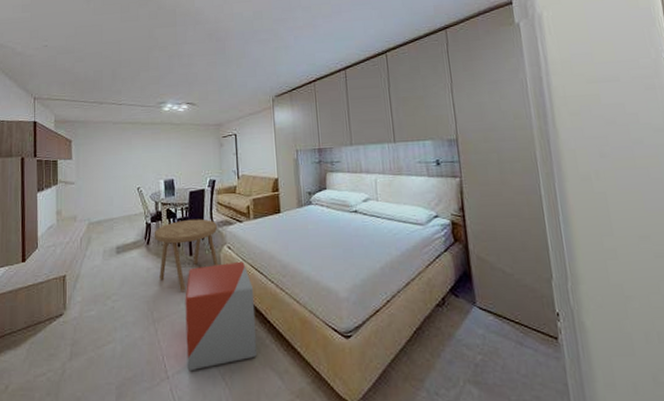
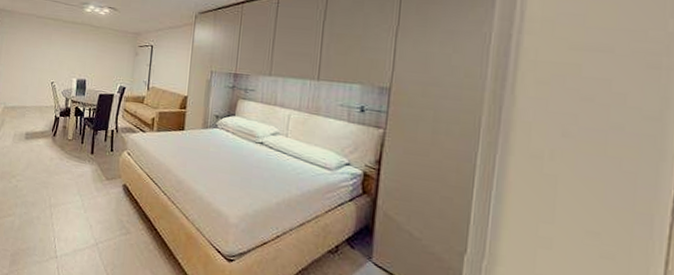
side table: present [155,219,219,291] -> none [61,120,120,185]
stool: present [185,261,258,370] -> none [74,165,147,259]

